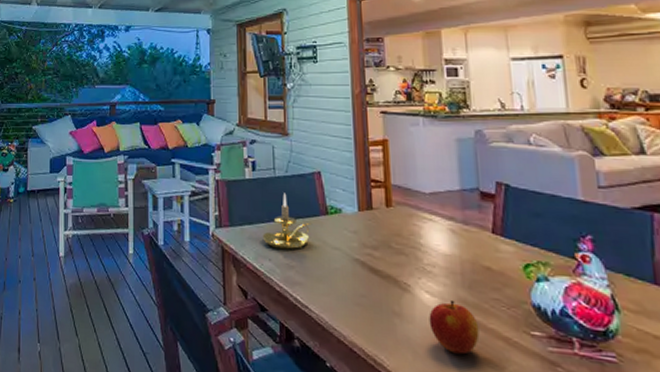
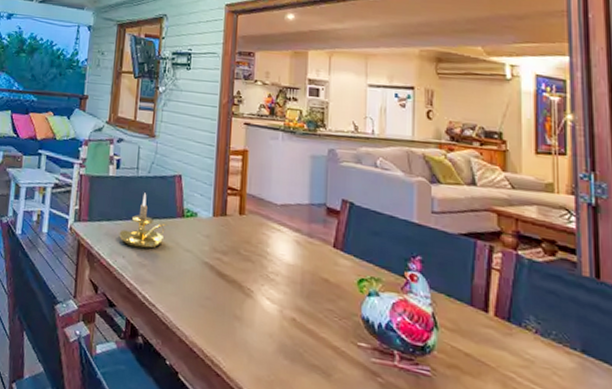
apple: present [429,299,480,355] -> none [267,307,312,361]

